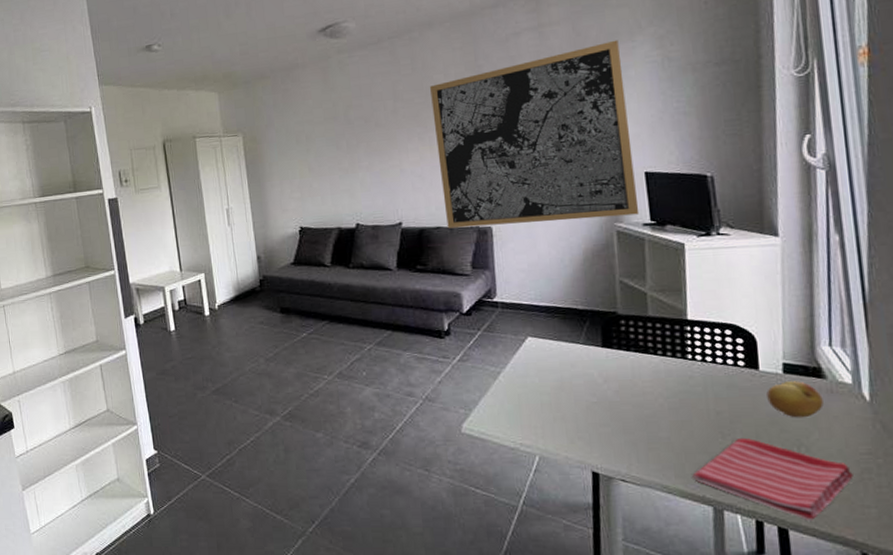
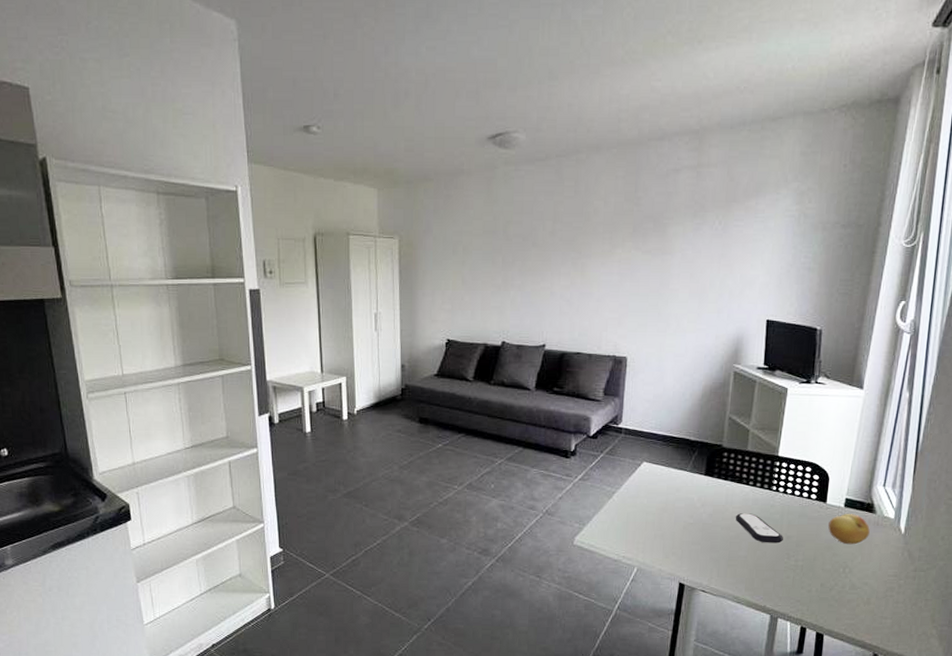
wall art: present [430,39,640,229] -> none [587,190,765,358]
remote control: none [647,387,712,421] -> present [735,513,783,544]
dish towel: present [692,437,854,521] -> none [759,559,880,628]

